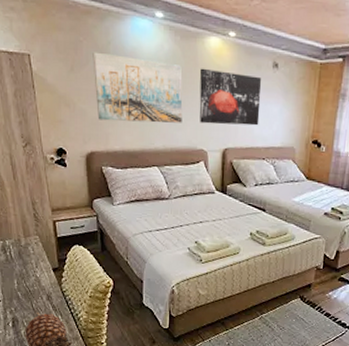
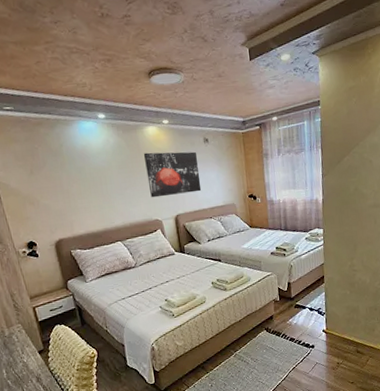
wall art: present [93,52,183,123] -> none [48,153,136,211]

